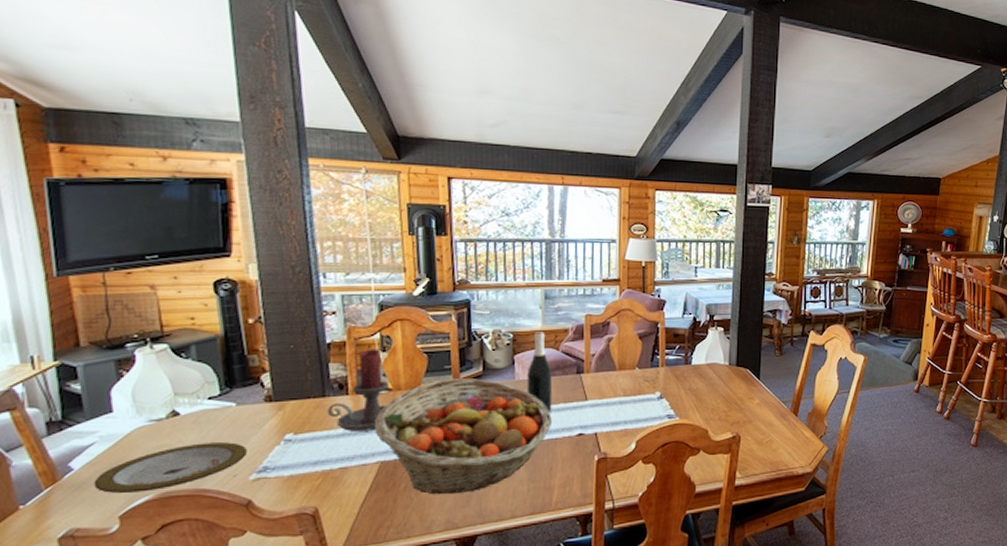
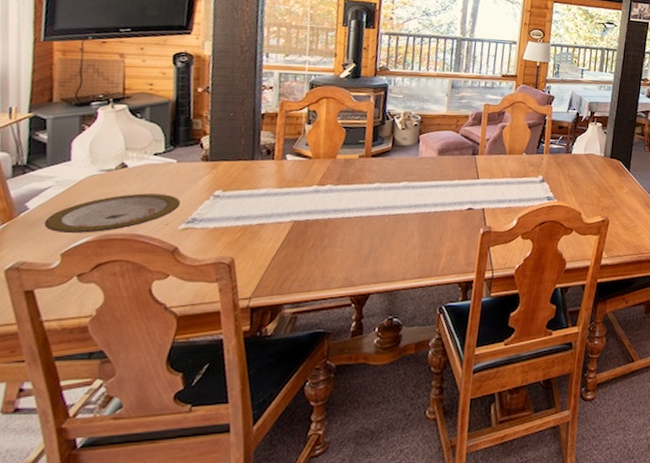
candle holder: present [327,349,390,431] -> none [254,121,311,193]
fruit basket: present [373,378,552,495] -> none [292,151,447,255]
wine bottle: present [526,330,553,412] -> none [427,115,451,187]

